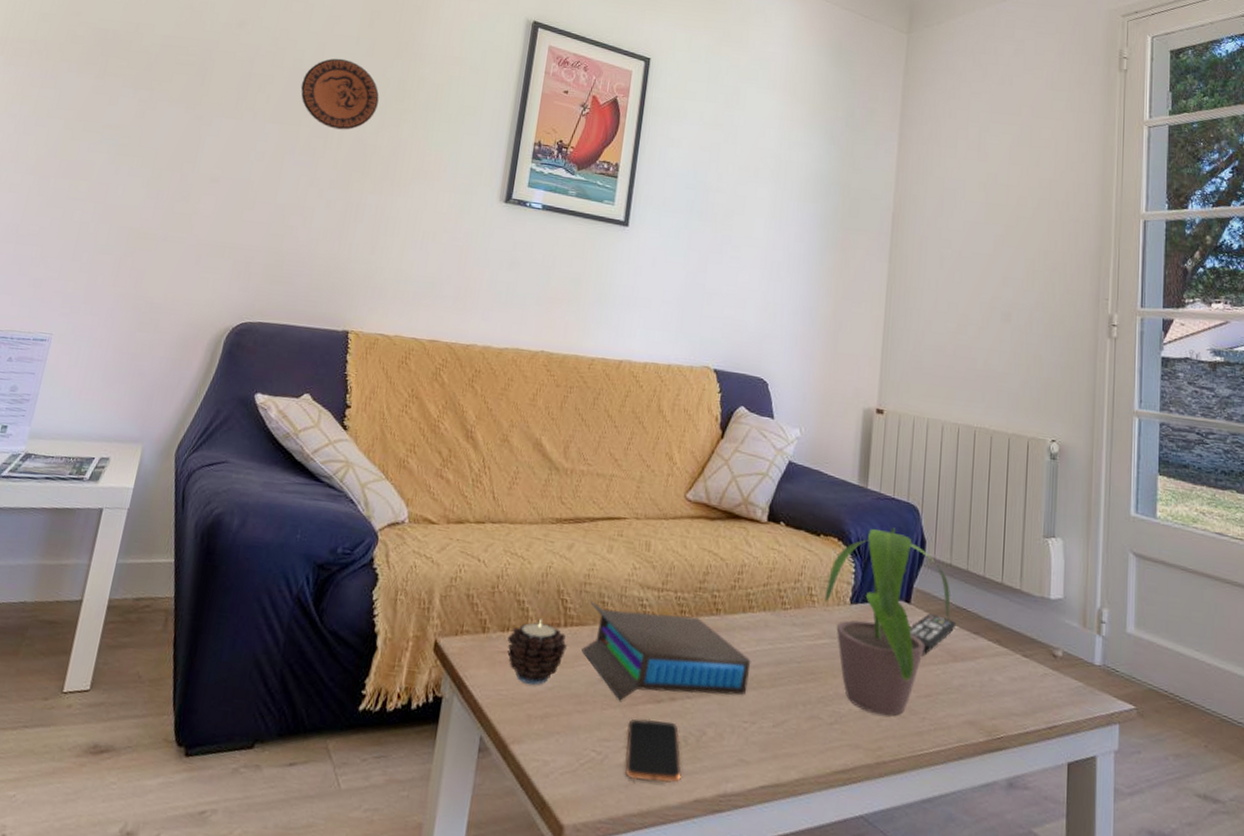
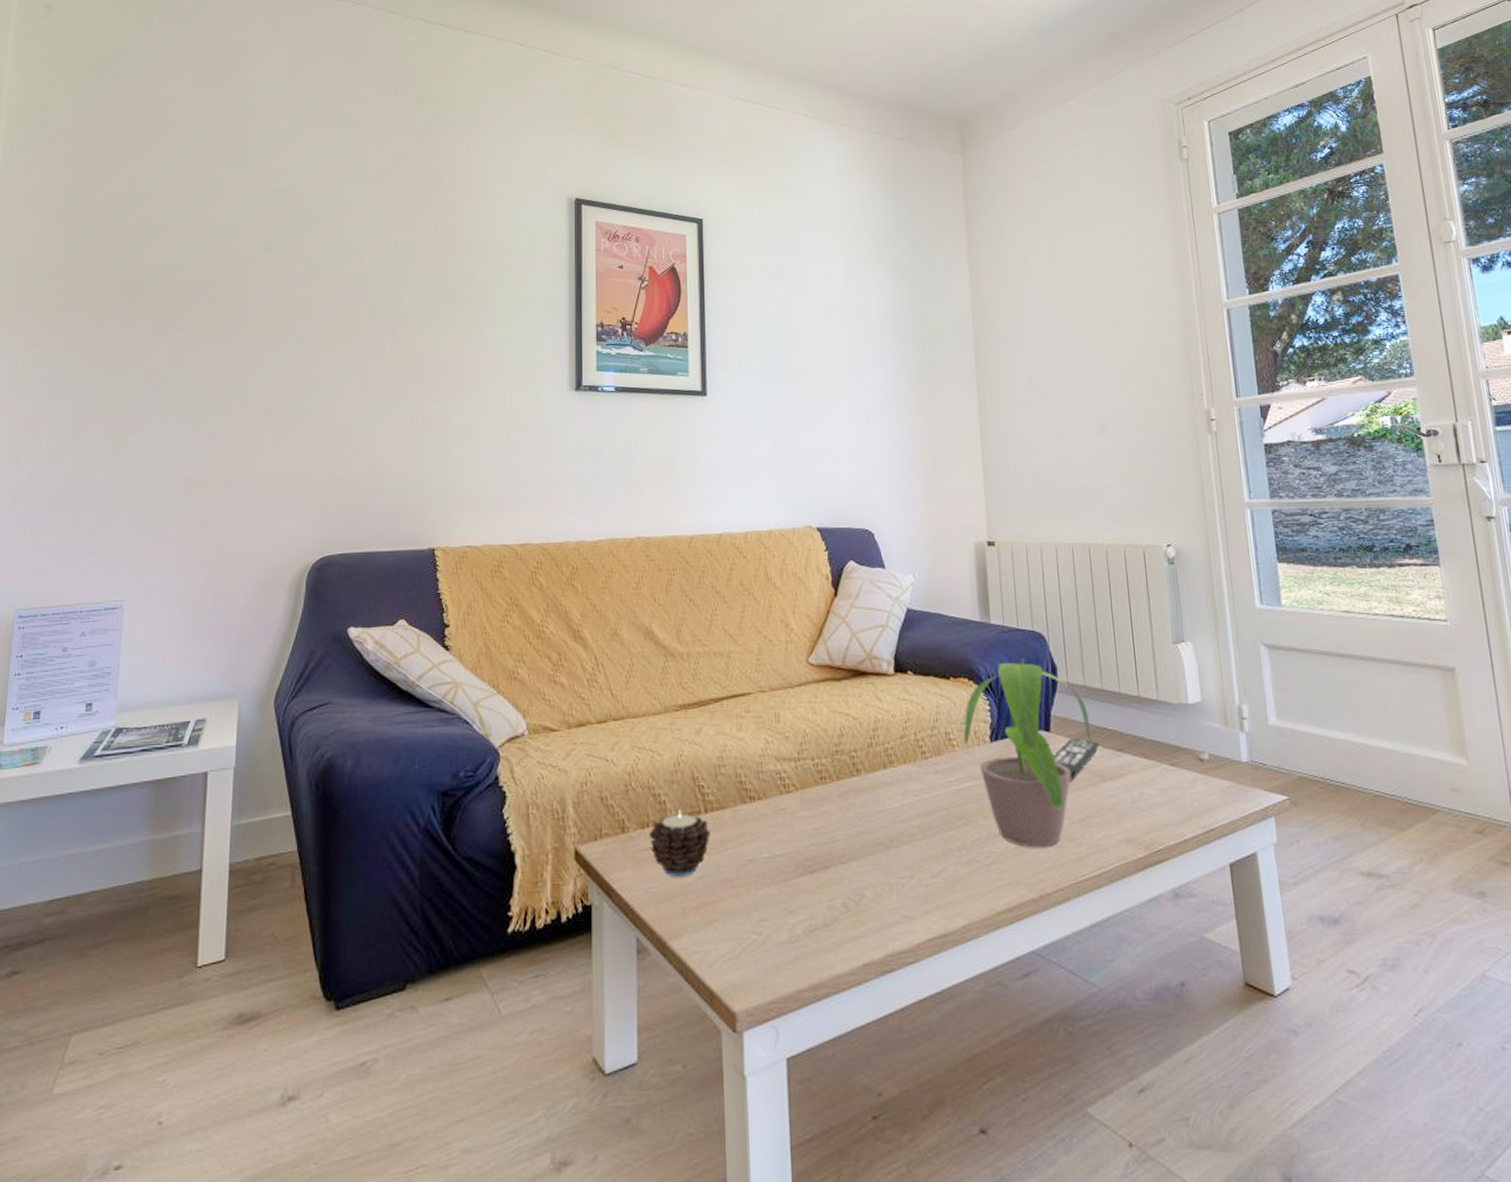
decorative plate: present [300,58,379,130] -> none [343,267,427,342]
book: present [581,600,751,701] -> none [726,781,900,878]
smartphone: present [625,718,682,784] -> none [784,890,847,954]

